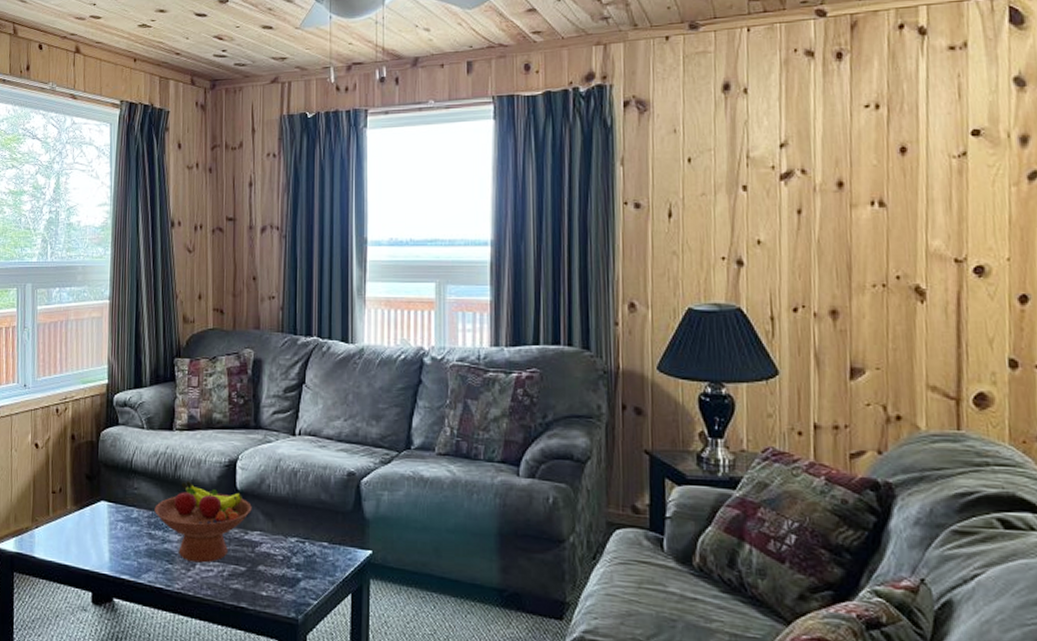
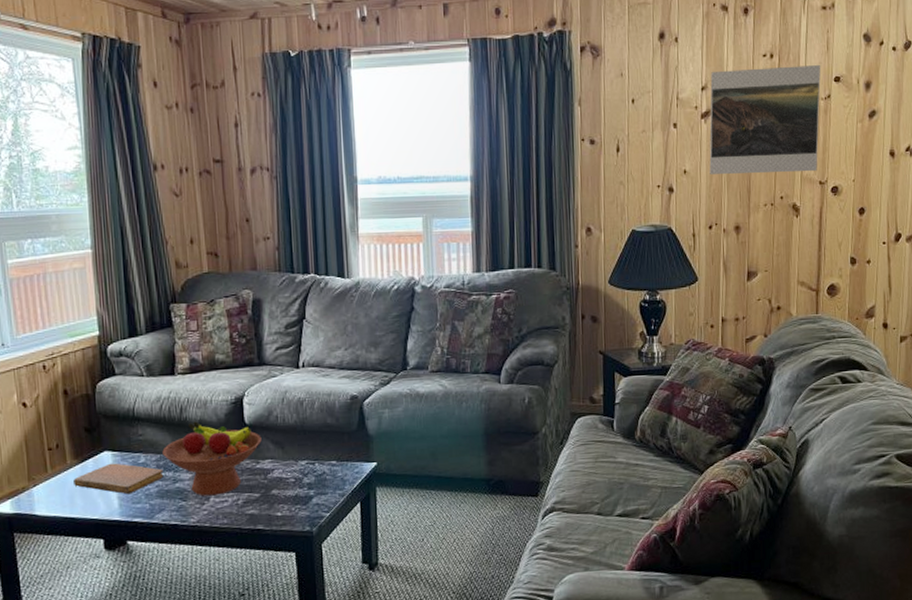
notebook: none [71,514,154,549] -> present [73,463,164,495]
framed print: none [792,115,952,247] -> present [709,64,821,175]

